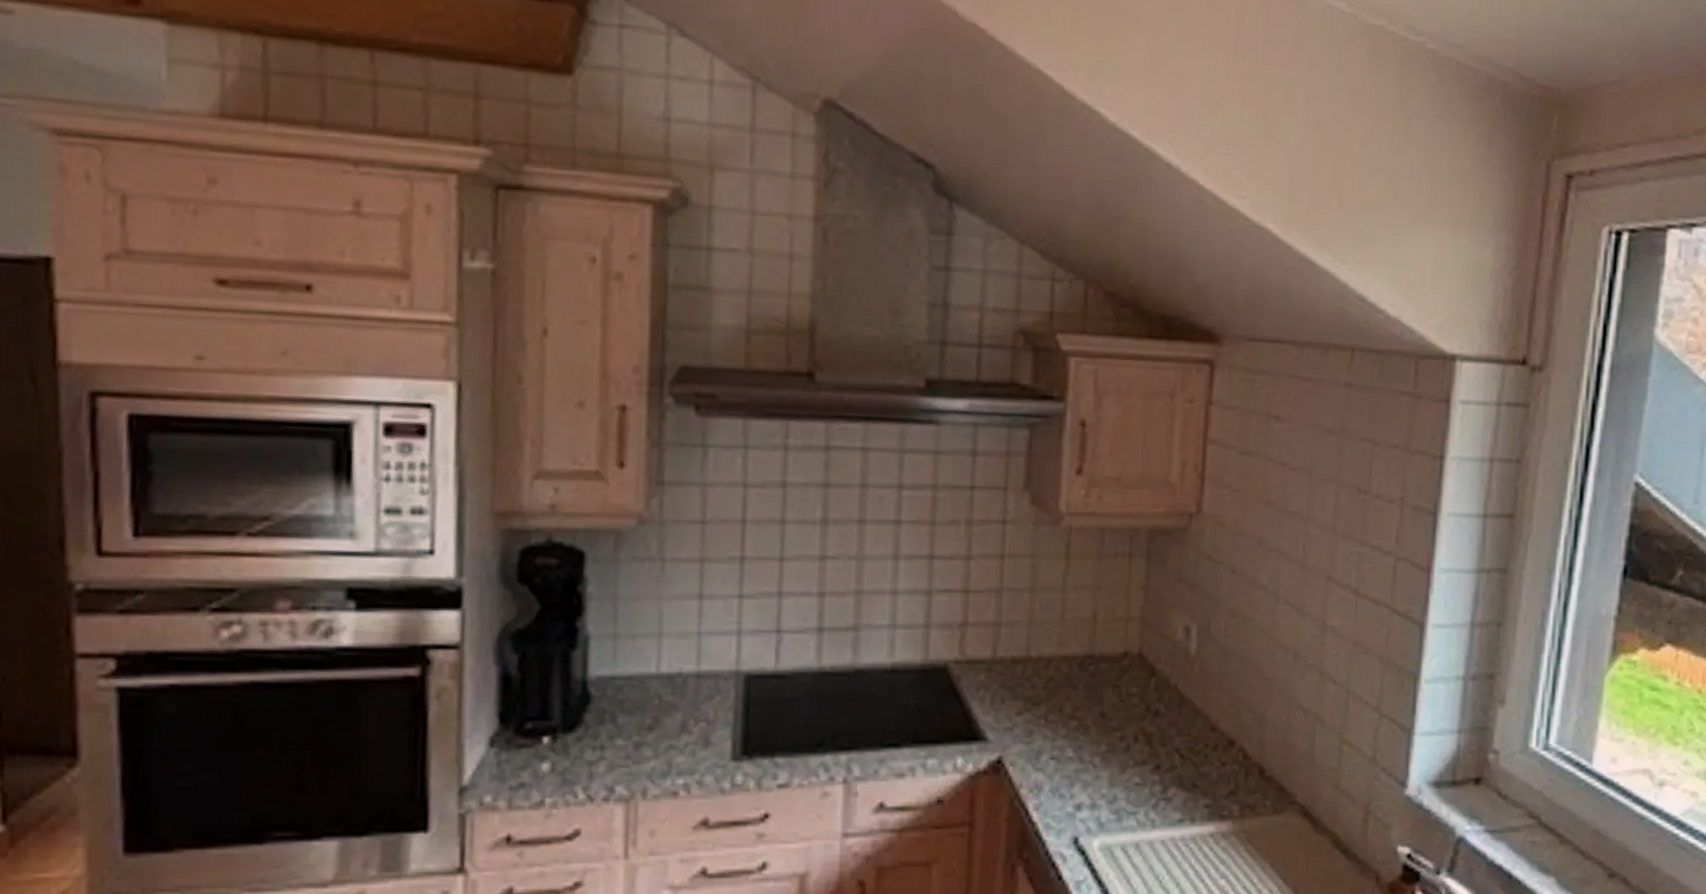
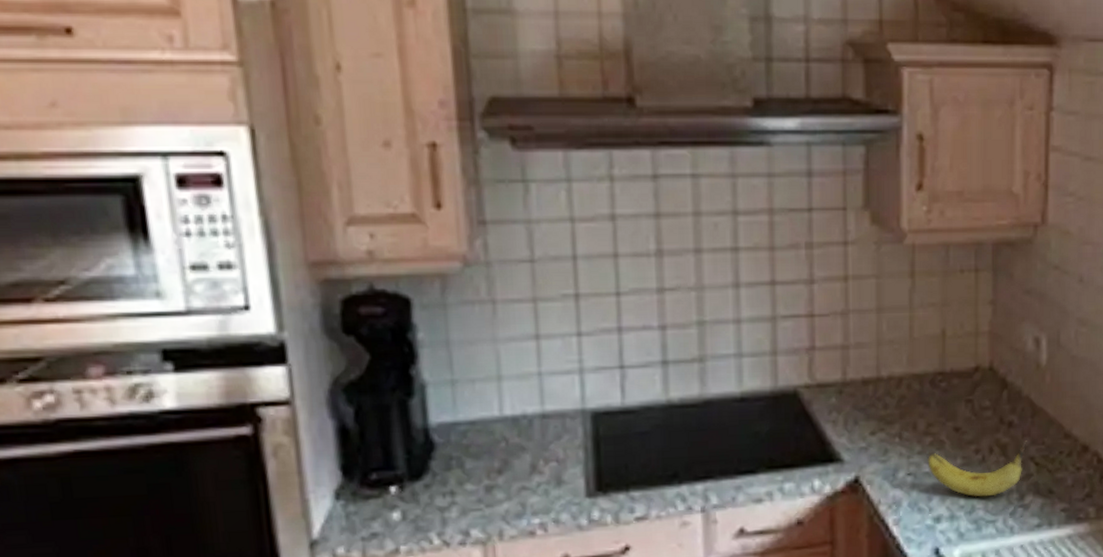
fruit: none [1072,731,1173,787] -> present [927,440,1027,498]

